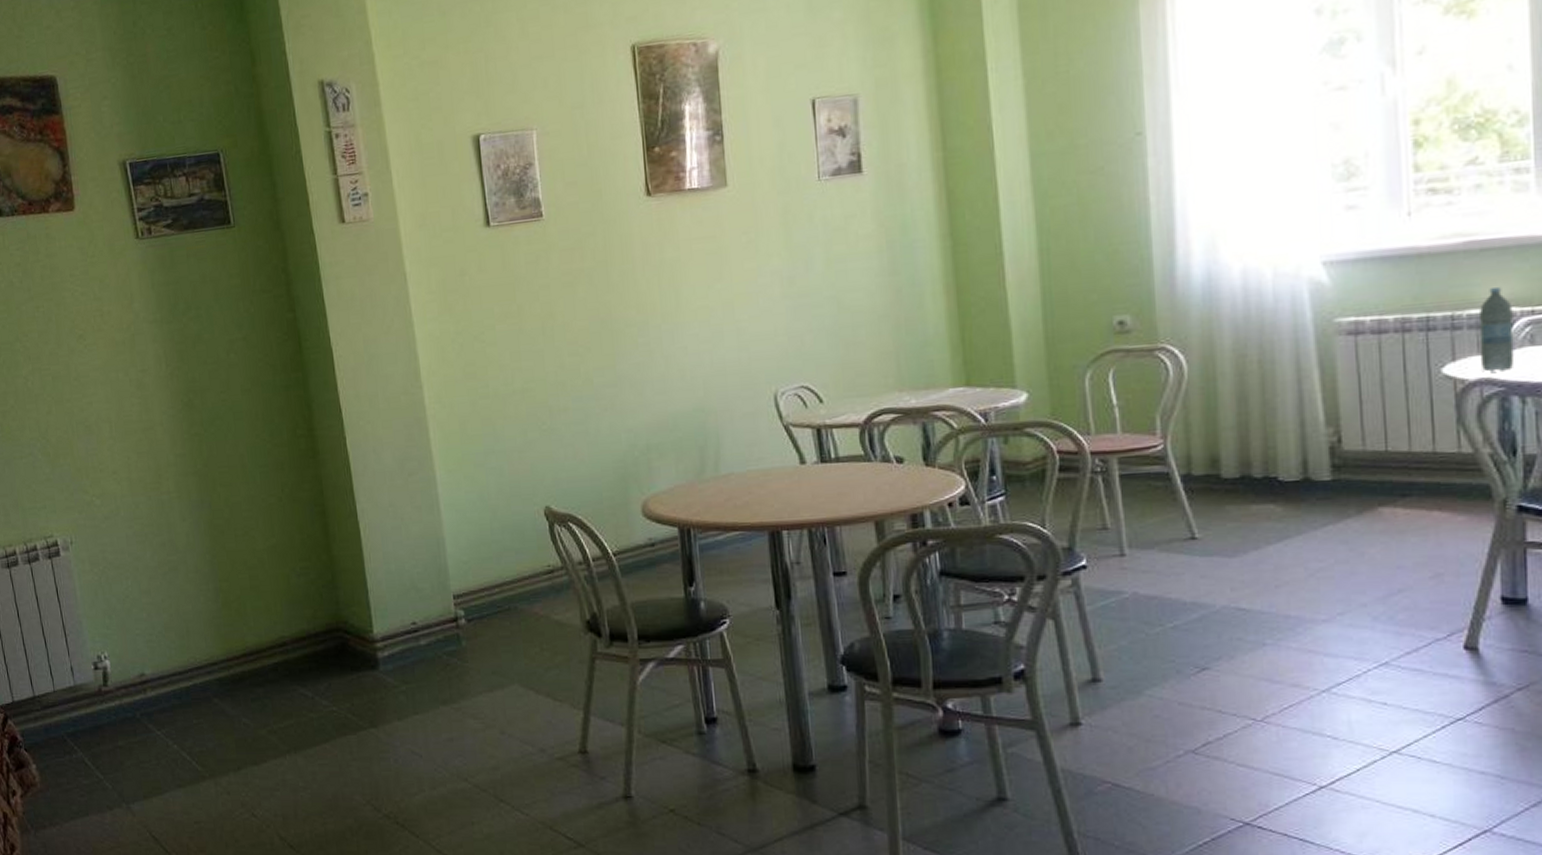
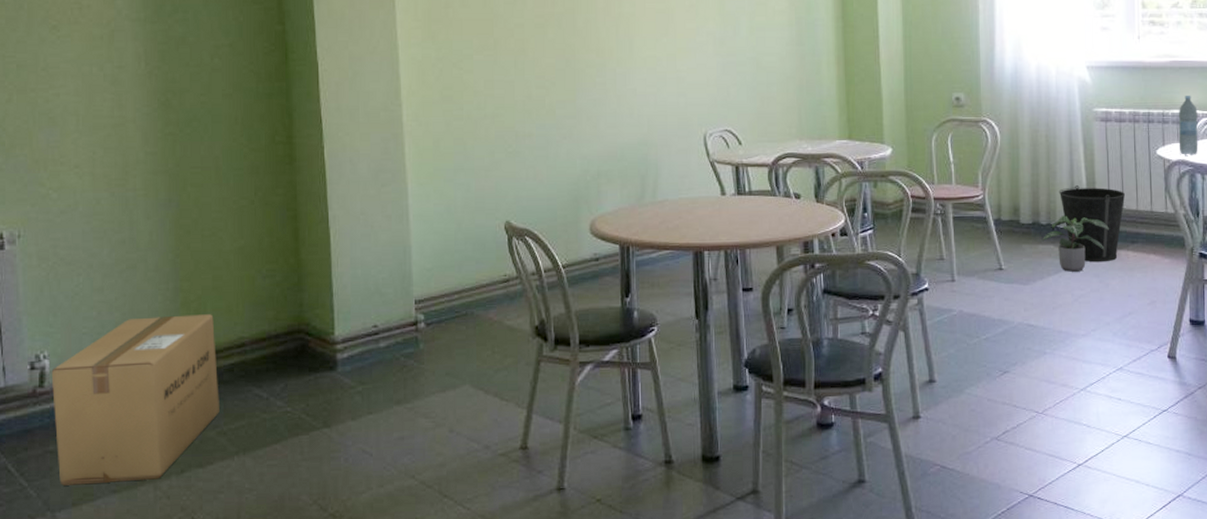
box: none [112,614,268,779] -> present [51,314,220,486]
potted plant: none [1257,464,1363,539] -> present [1043,215,1109,272]
bucket: none [1280,424,1391,524] -> present [1058,185,1126,262]

